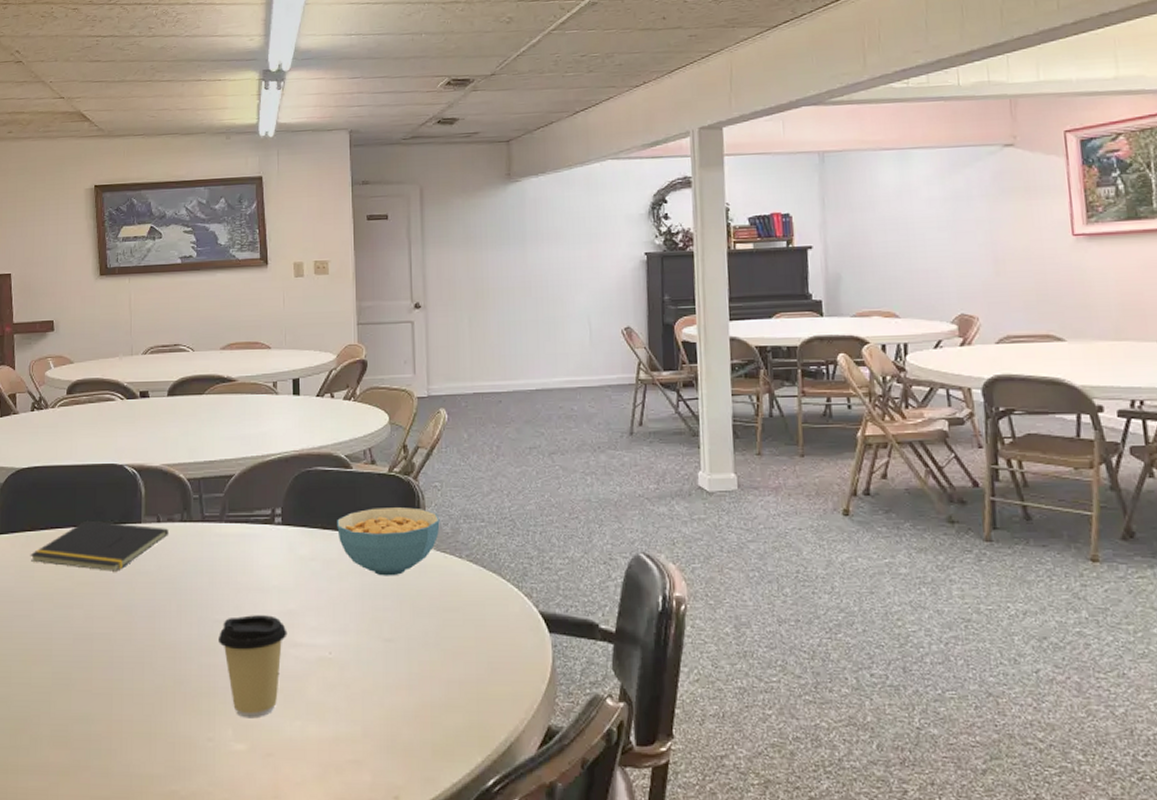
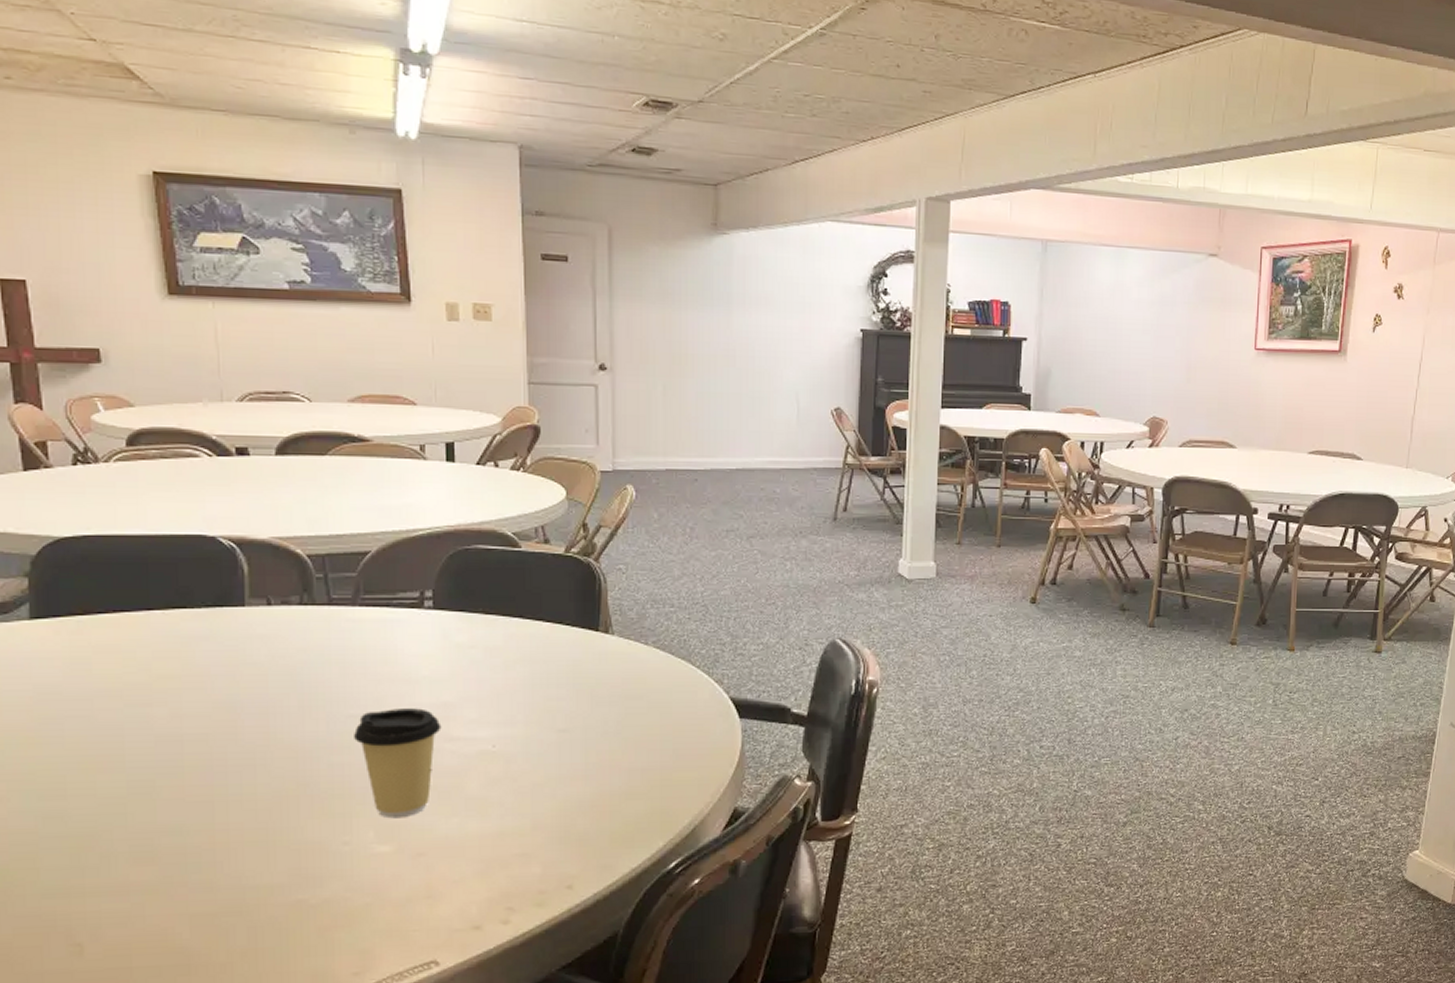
notepad: present [30,520,170,572] -> none [84,602,285,663]
cereal bowl: present [337,507,440,576] -> none [502,591,624,664]

